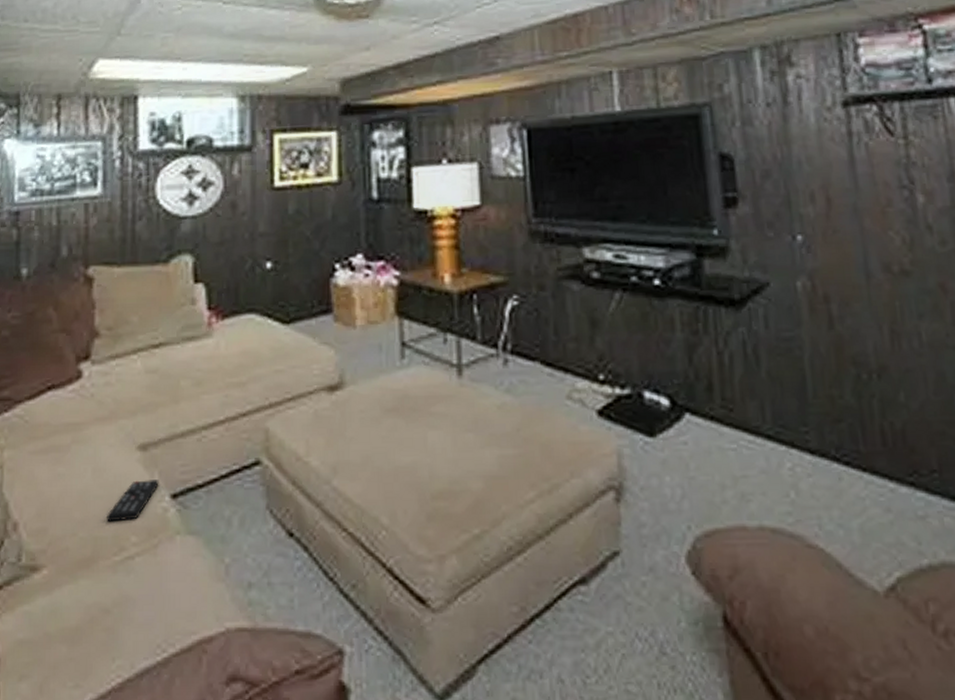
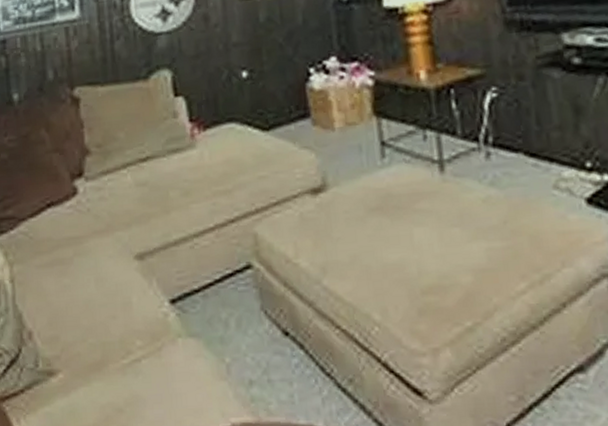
remote control: present [107,480,159,522] -> none [112,286,158,328]

